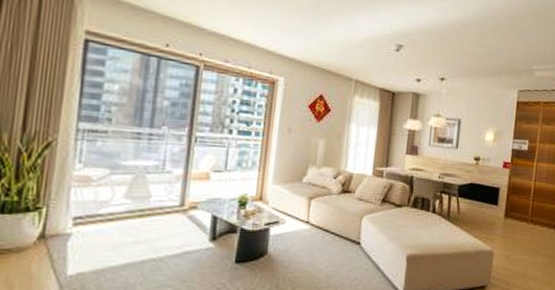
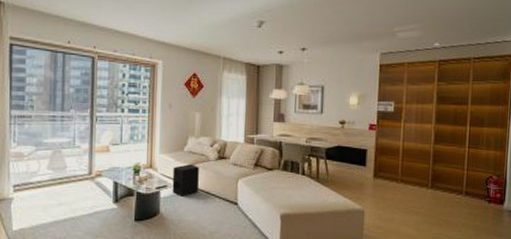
speaker: none [284,197,319,234] -> present [172,164,199,196]

